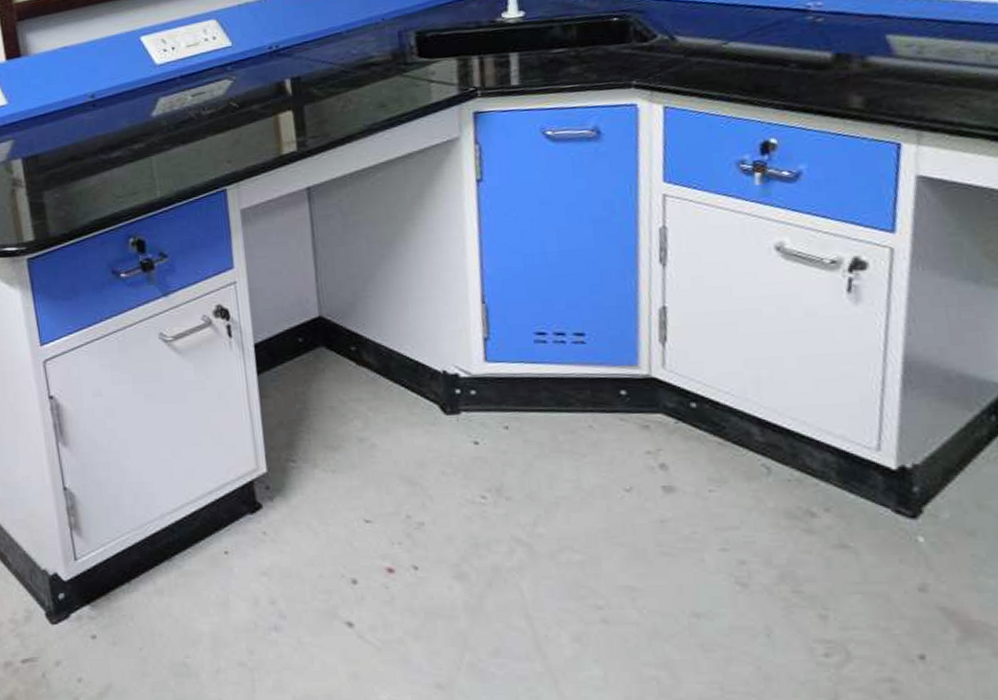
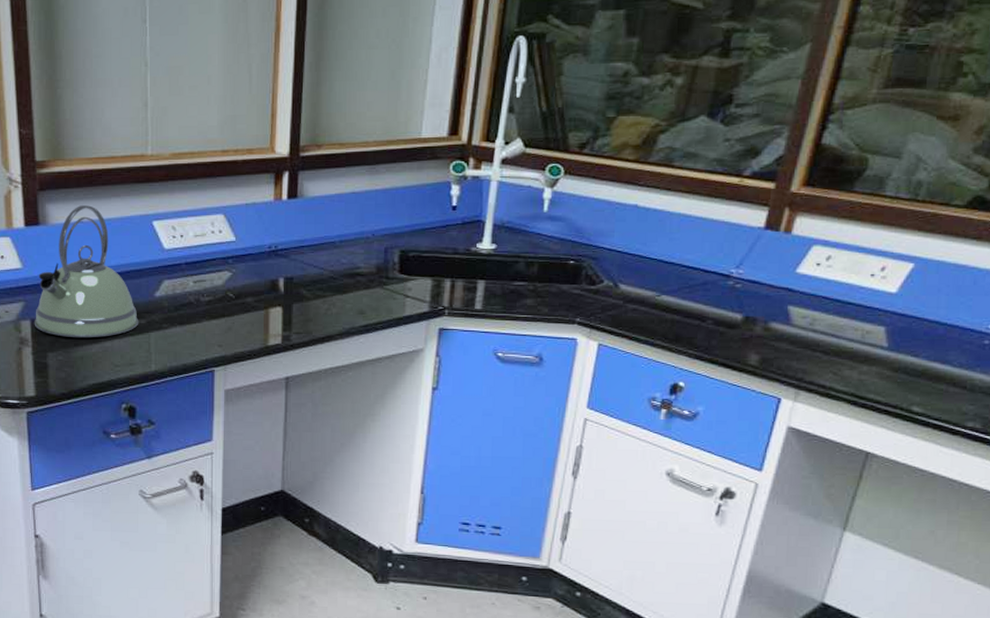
kettle: none [25,29,138,172] -> present [34,205,139,337]

